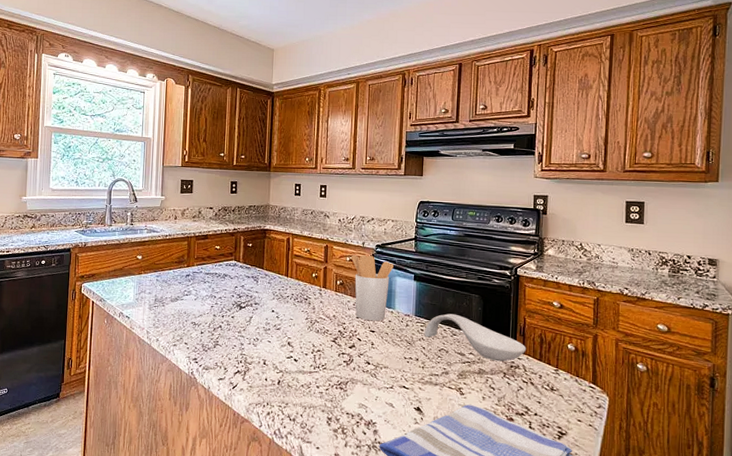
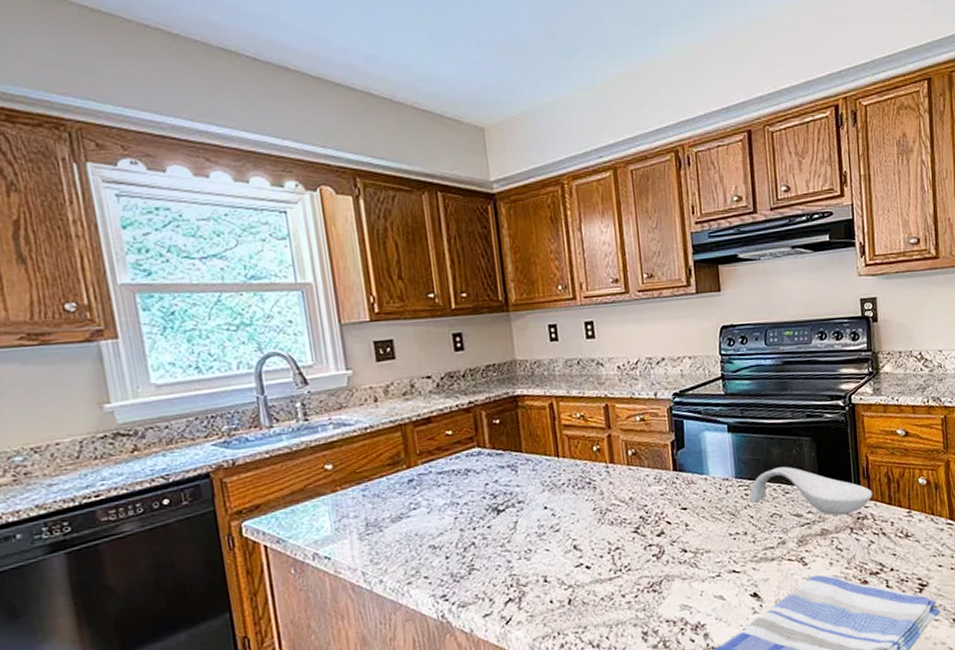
utensil holder: present [351,254,394,321] -> none [642,408,700,496]

